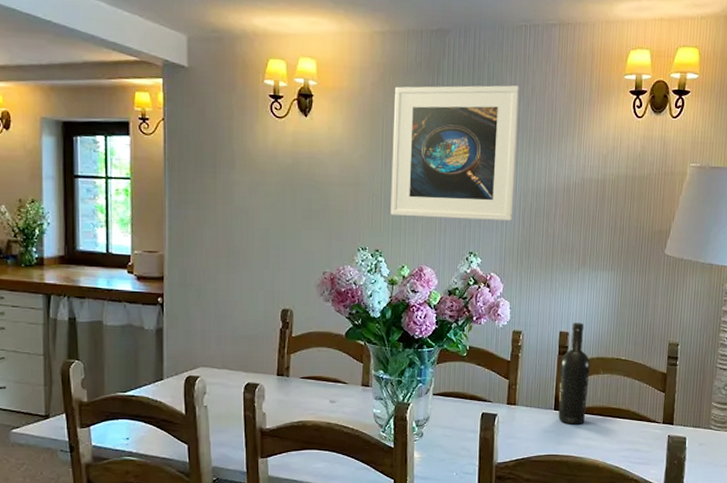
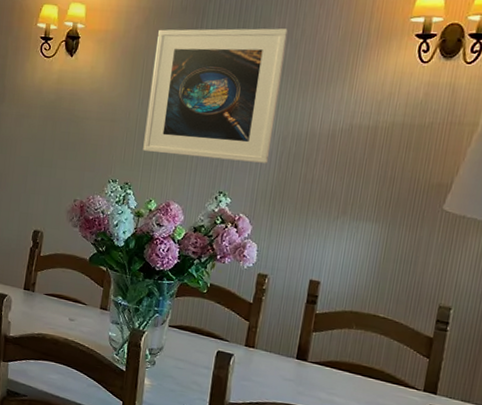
wine bottle: present [558,322,590,425] -> none [300,272,342,378]

